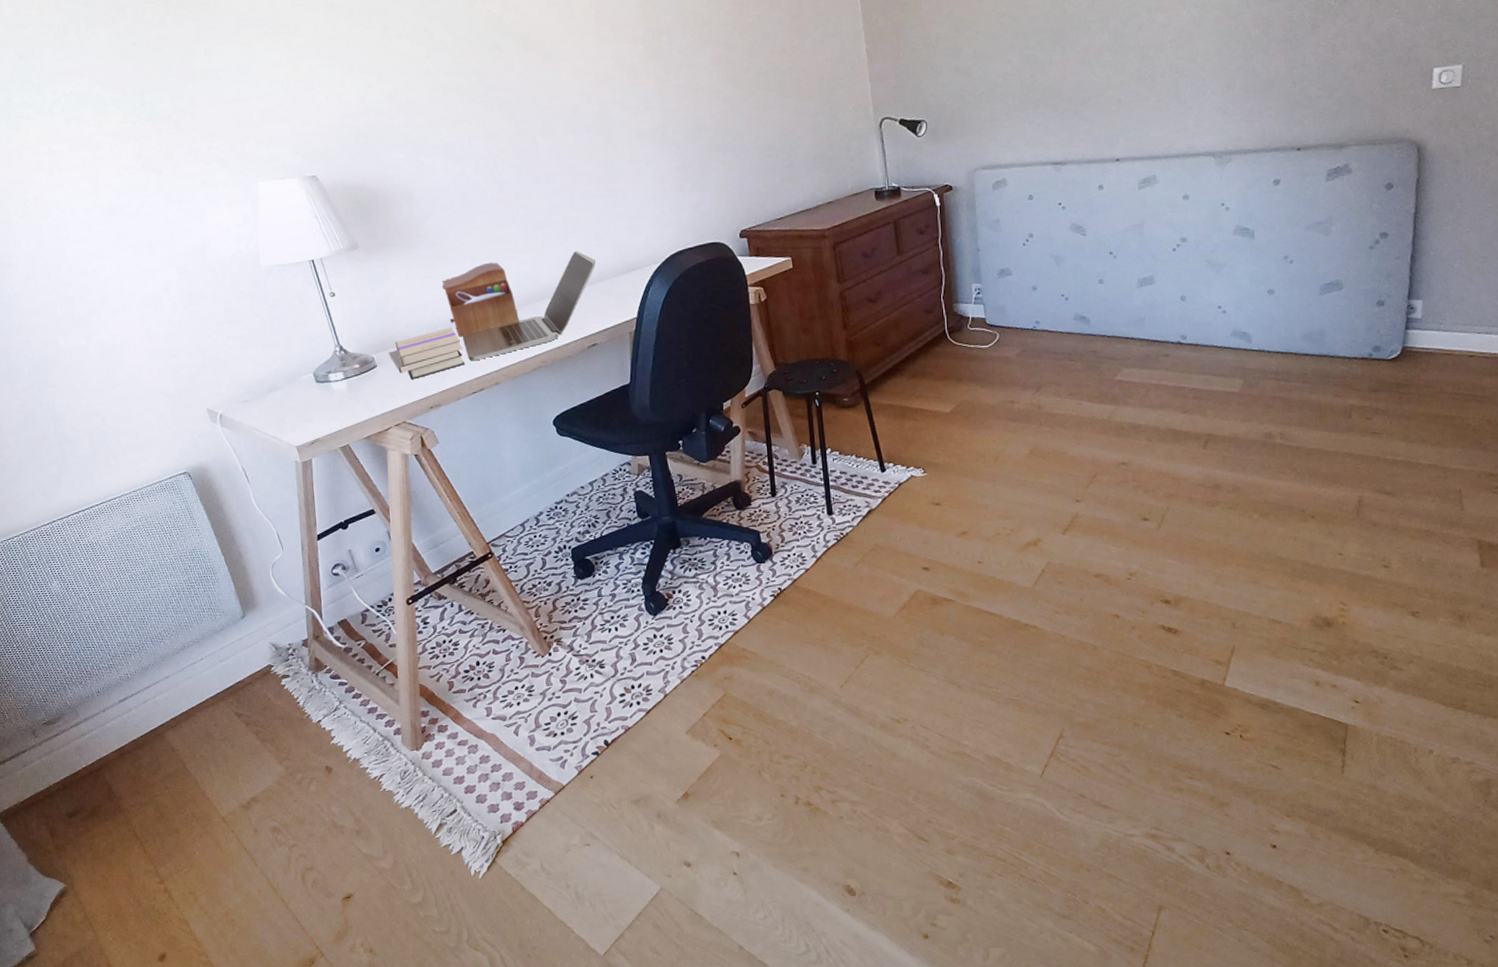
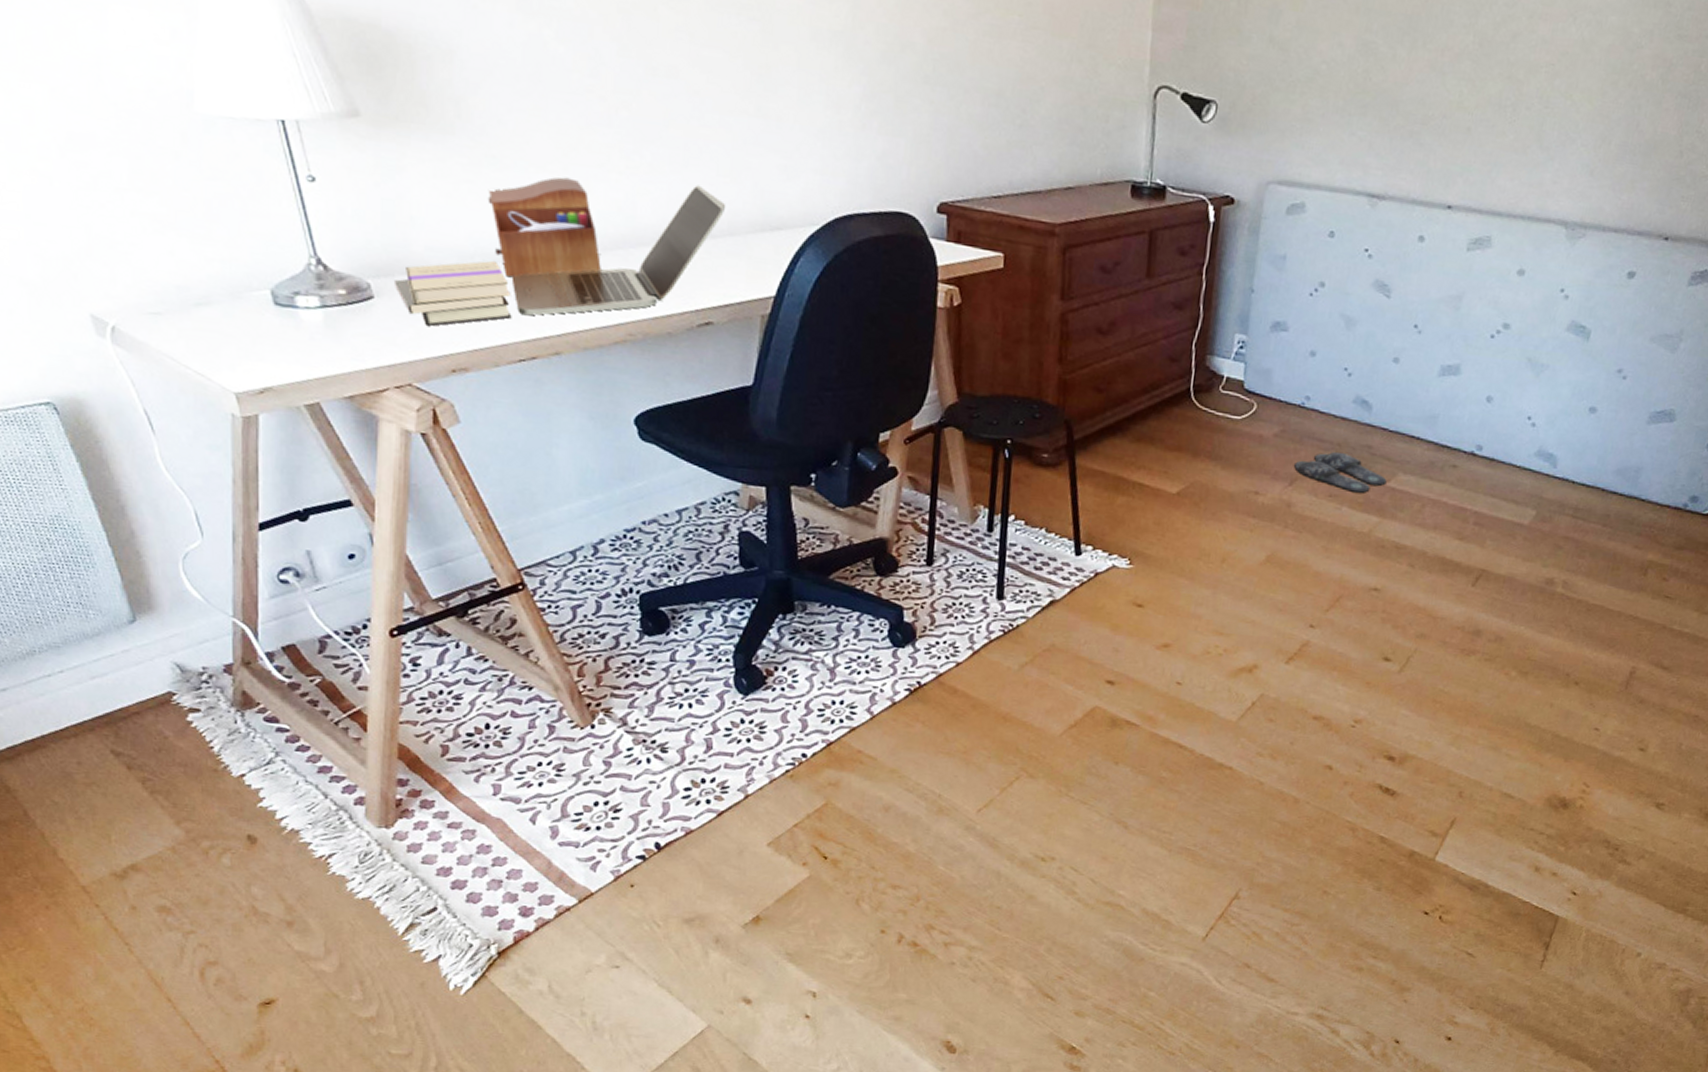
slippers: none [1038,359,1114,389] -> present [1294,451,1387,493]

